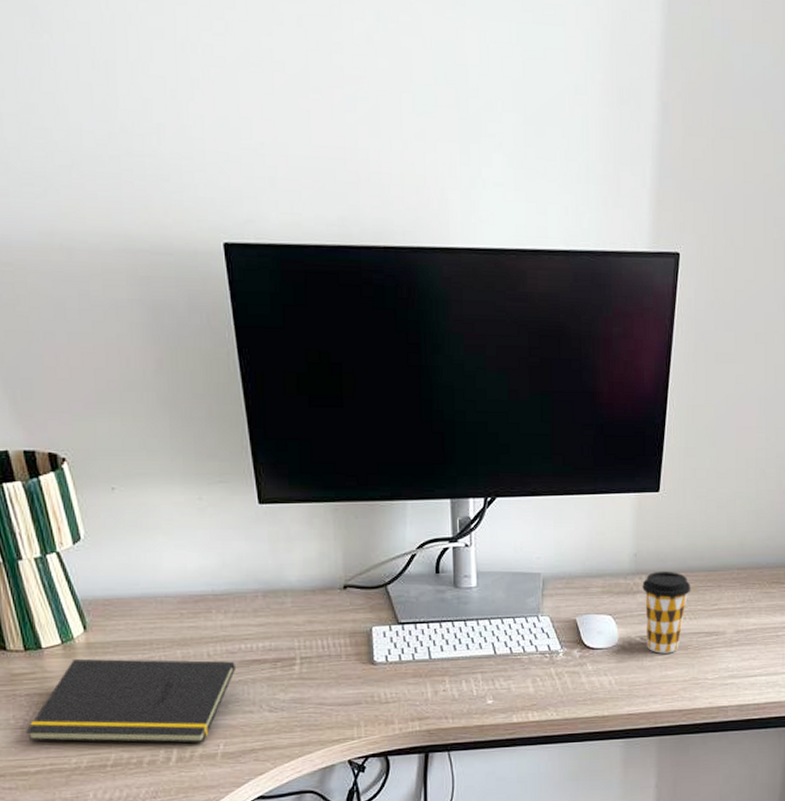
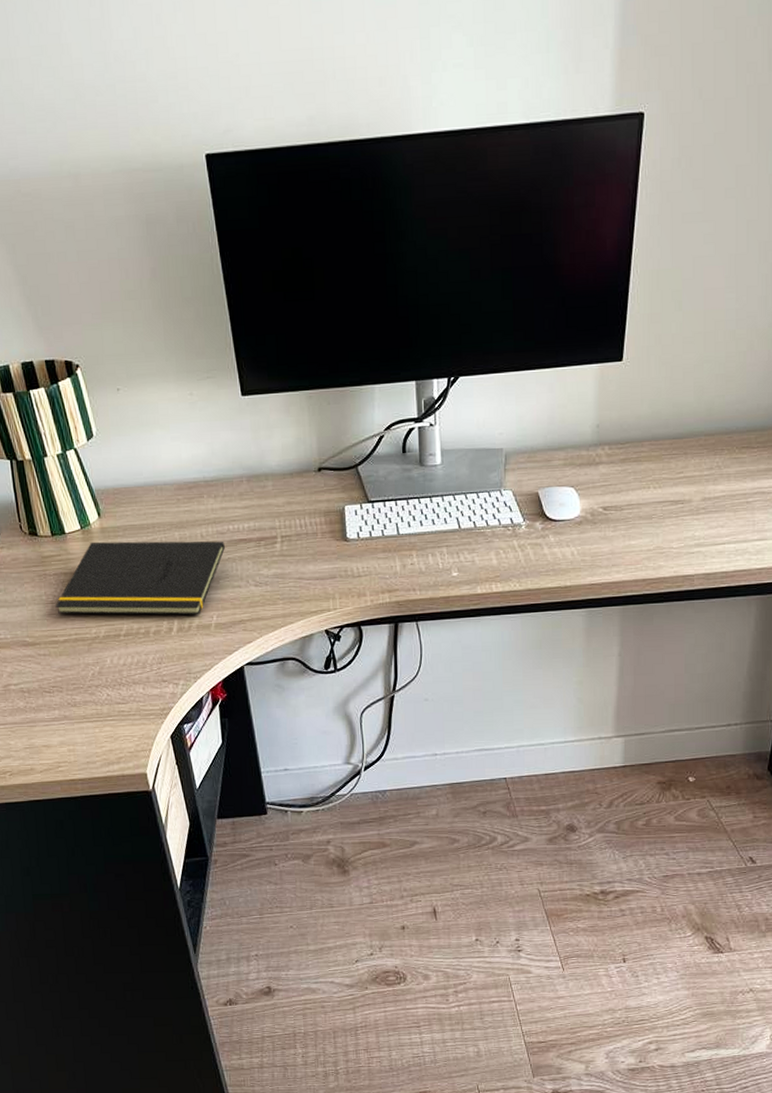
coffee cup: present [642,571,691,654] -> none [605,440,656,524]

